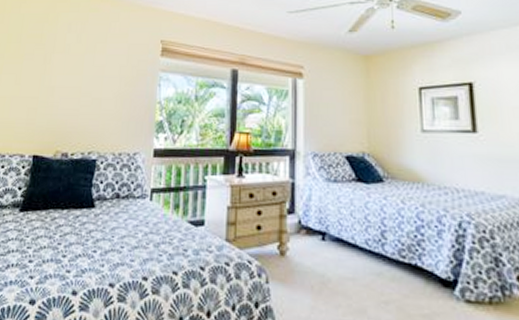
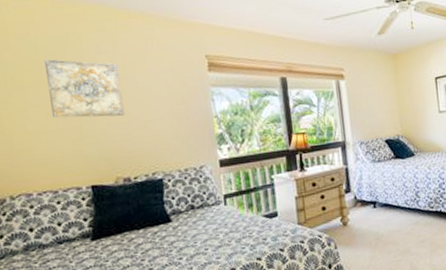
wall art: none [19,33,82,92] -> present [45,59,125,118]

